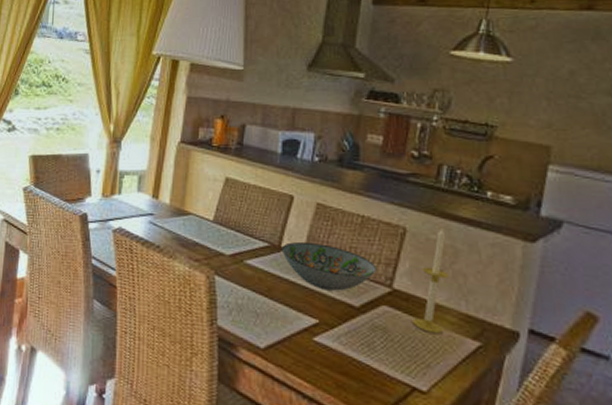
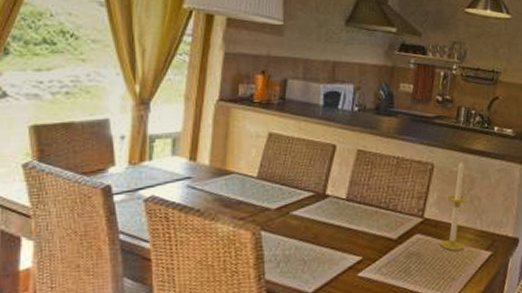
decorative bowl: present [281,242,377,291] -> none [326,187,411,229]

